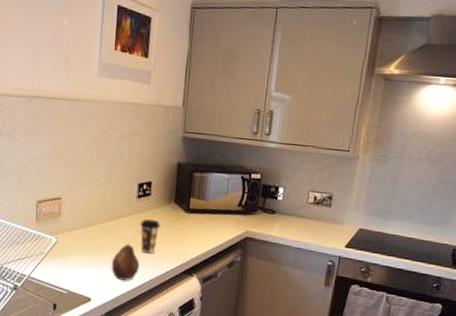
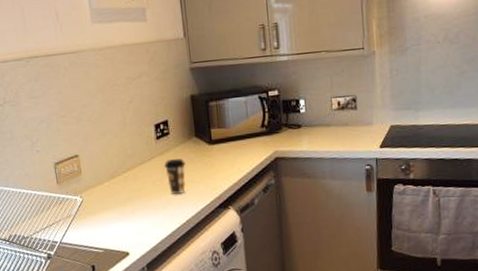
fruit: present [111,243,139,281] -> none [142,188,173,227]

